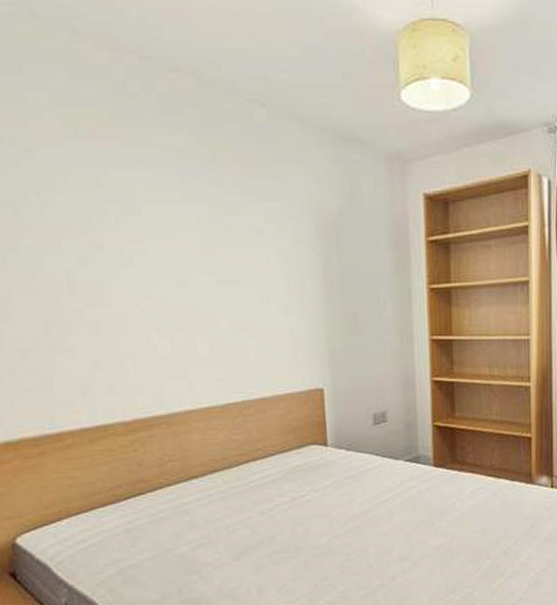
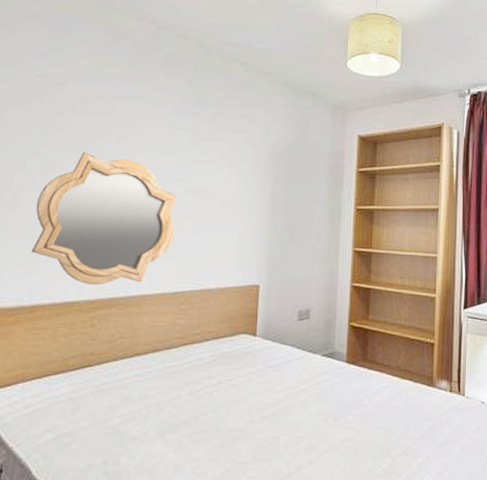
mirror: none [32,240,211,404] -> present [31,151,177,286]

